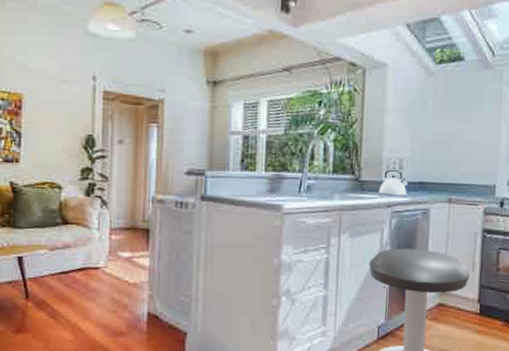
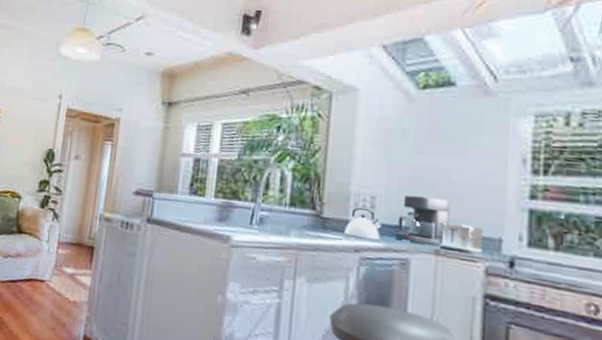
coffee maker: none [418,155,459,195] -> present [394,195,450,246]
toaster: none [450,175,483,200] -> present [437,221,483,255]

